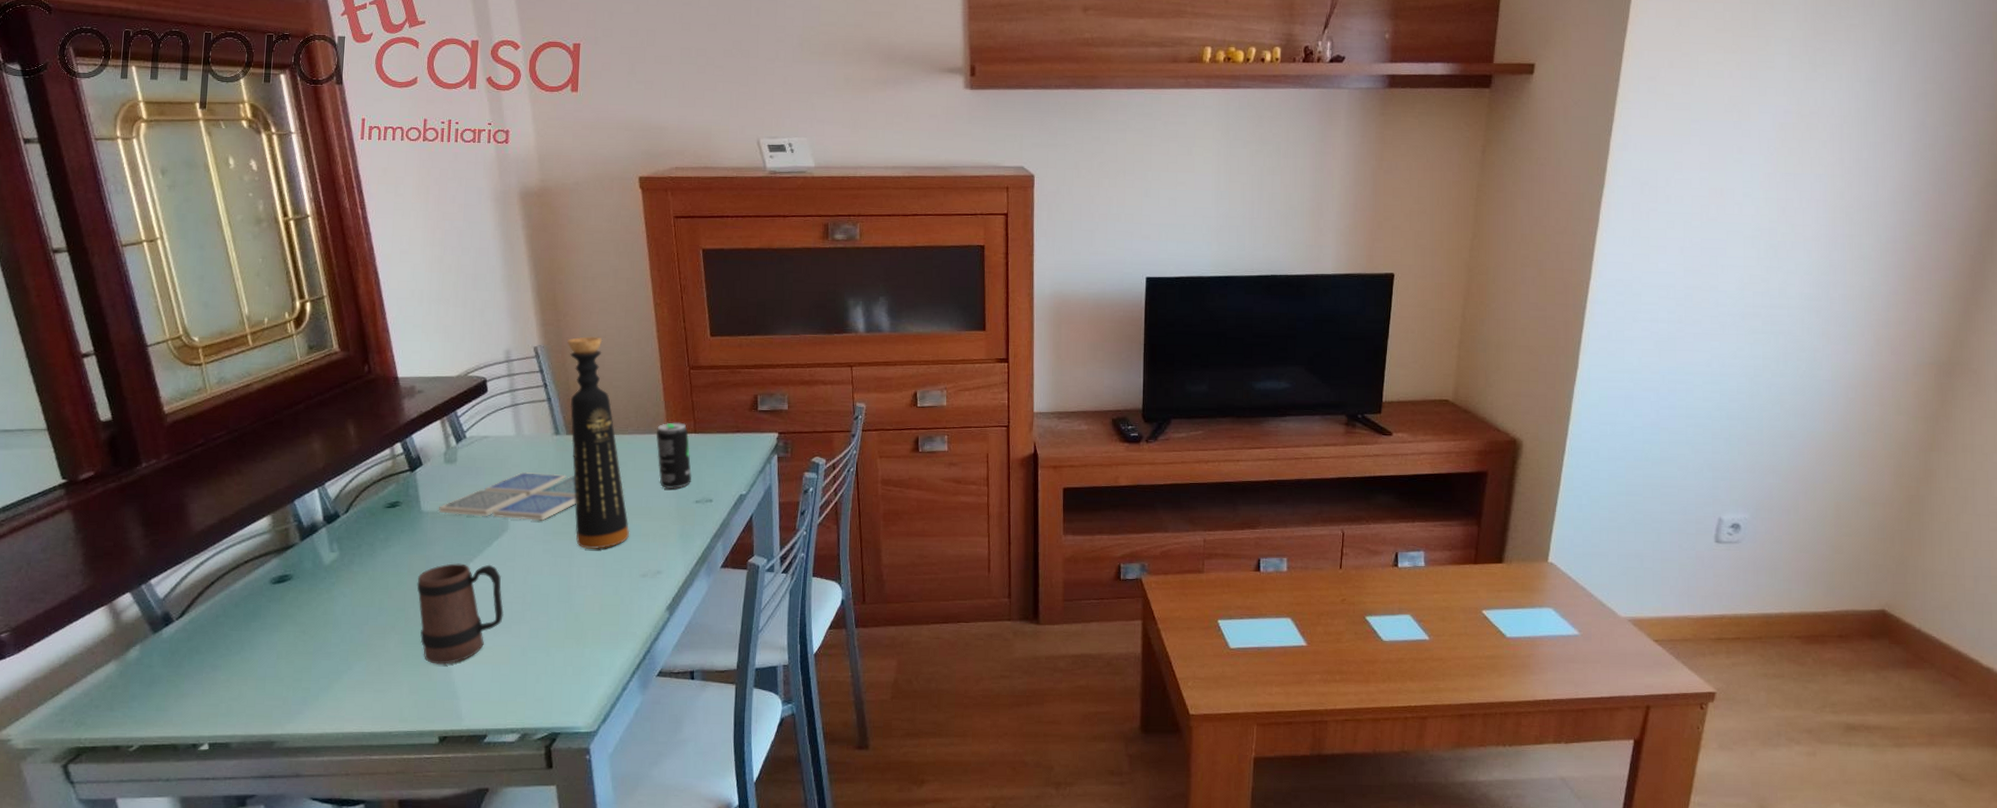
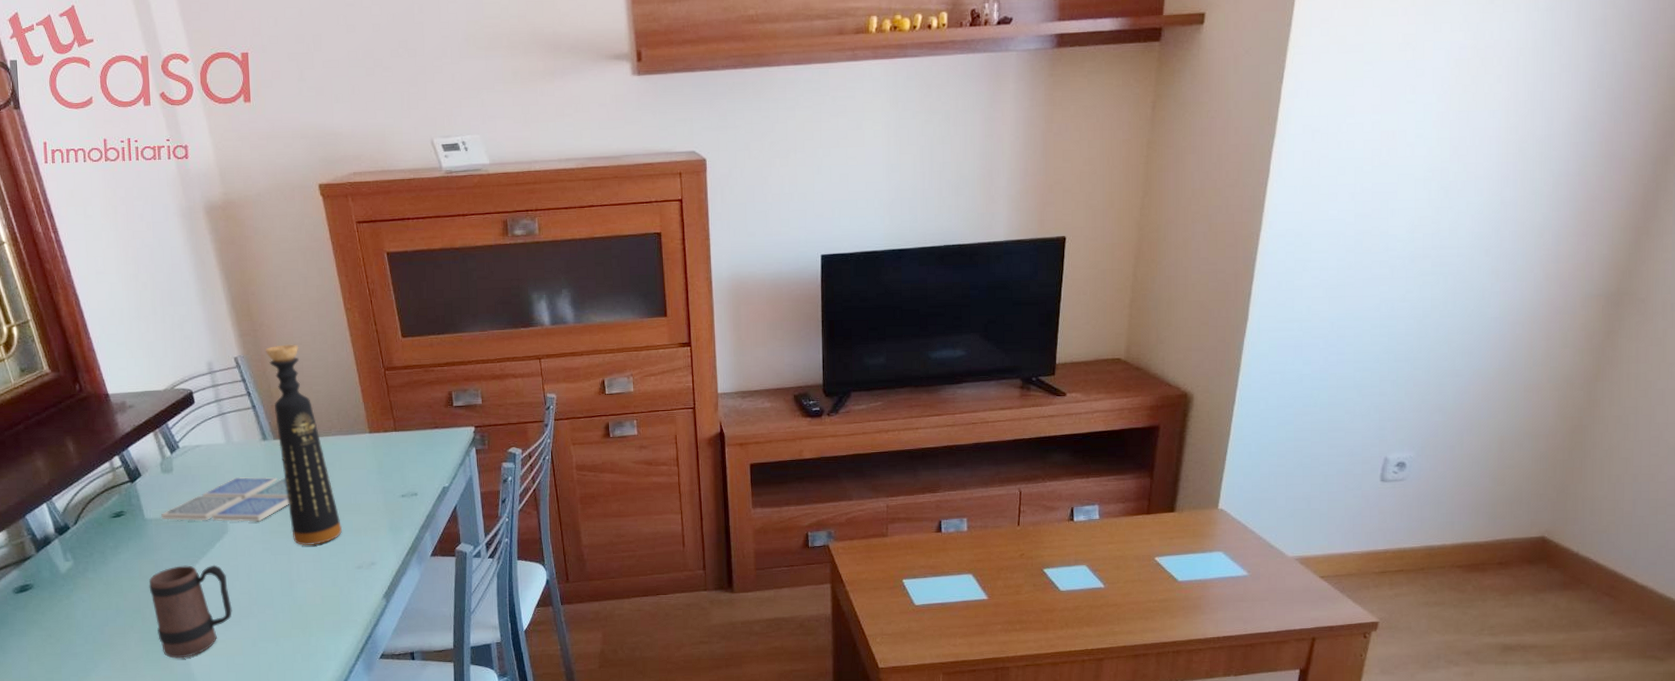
beverage can: present [656,422,692,489] -> none [358,422,397,486]

